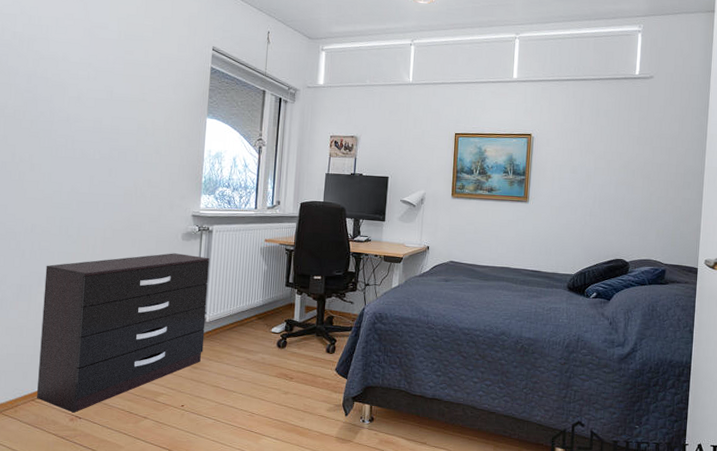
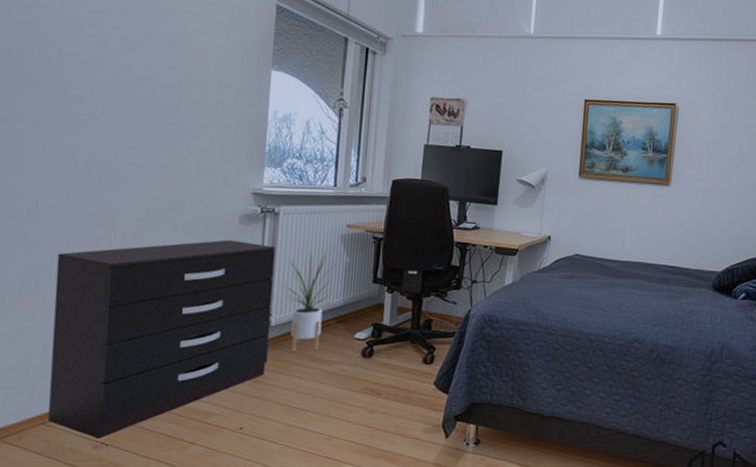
house plant: none [214,262,260,344] -> present [281,252,340,353]

